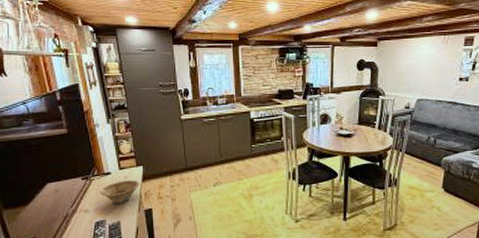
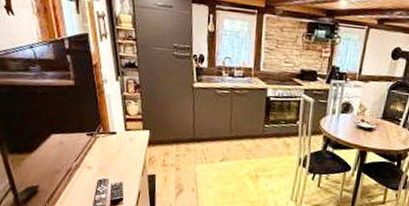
dish: present [100,180,141,203] -> none [104,142,146,165]

